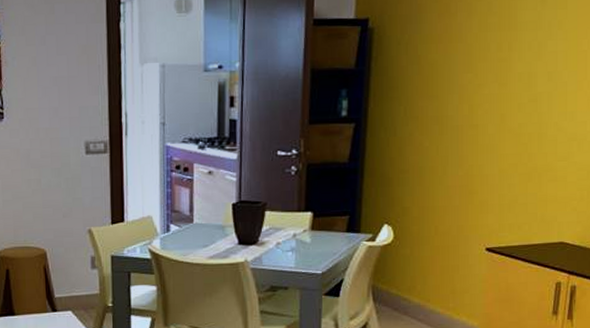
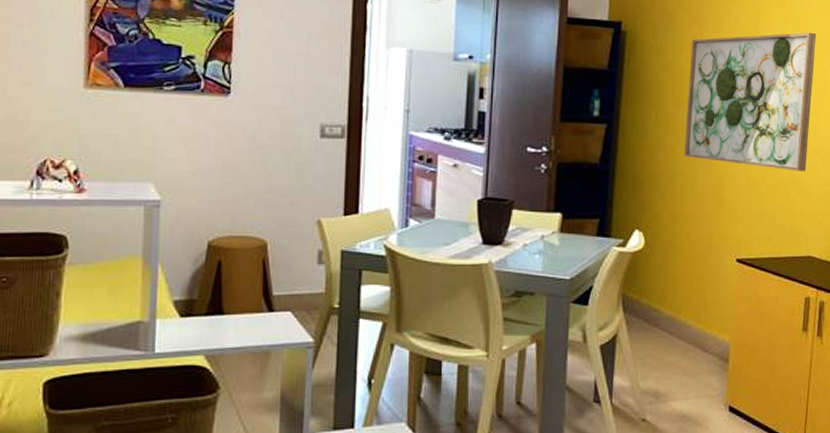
wall art: none [433,12,576,158] -> present [683,32,817,171]

